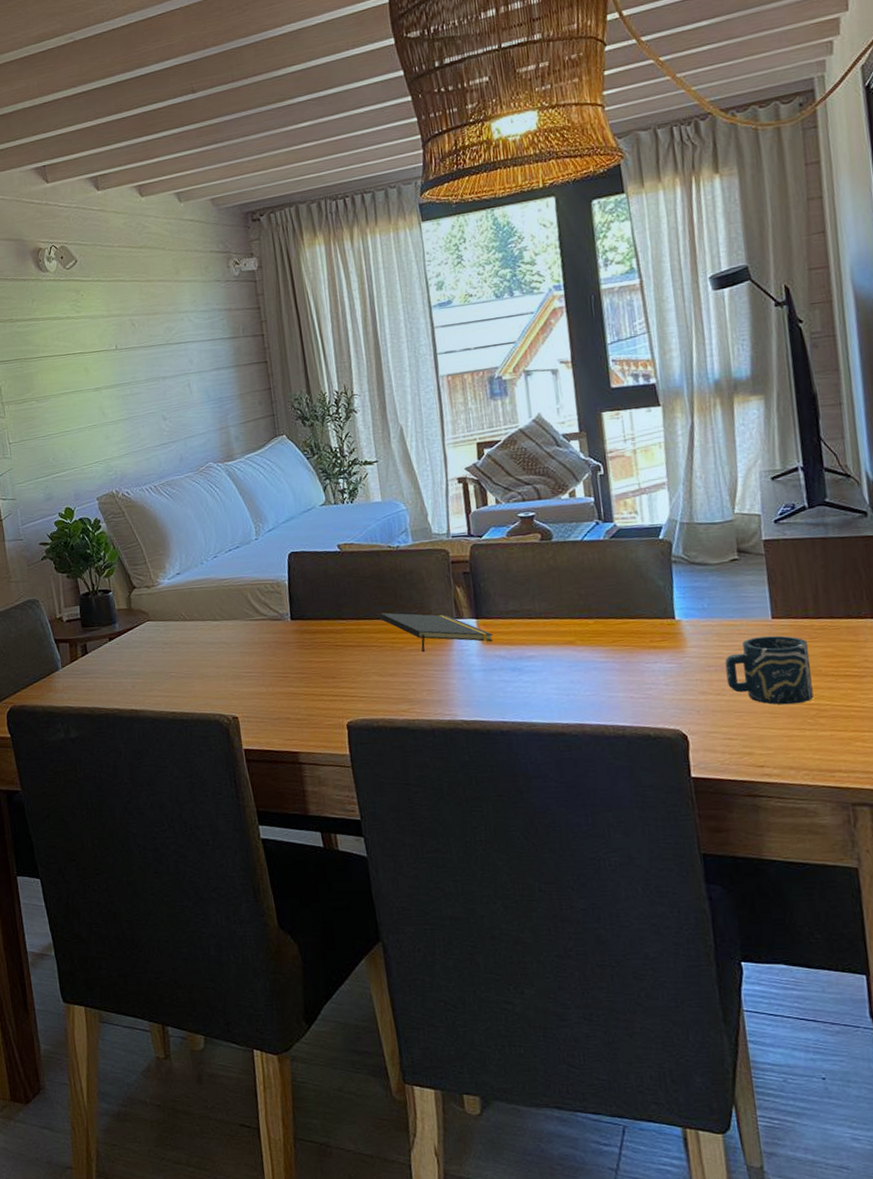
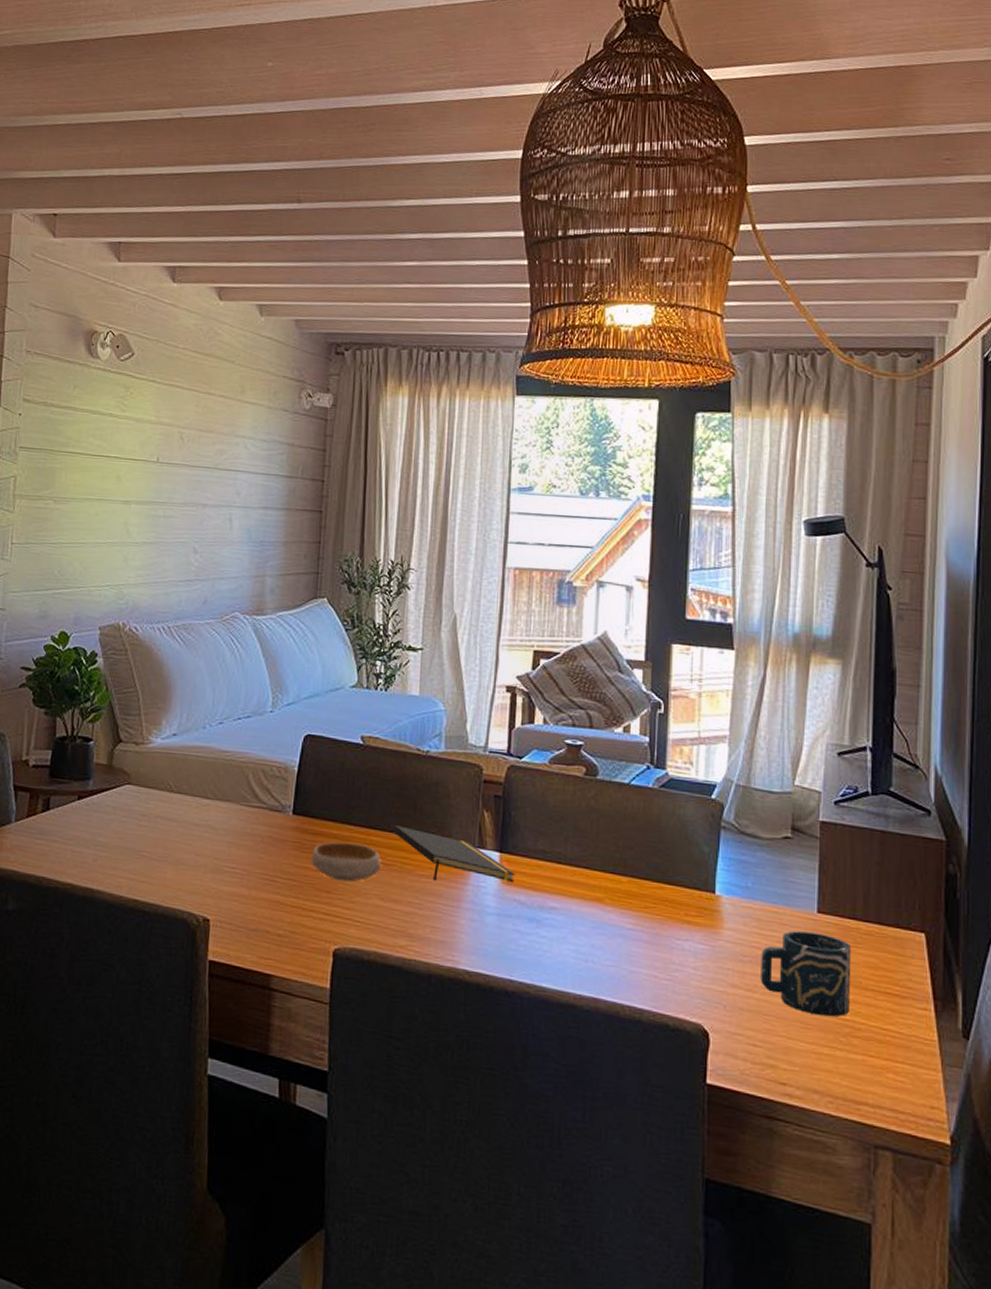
bowl: none [313,633,375,667] -> present [311,841,381,882]

